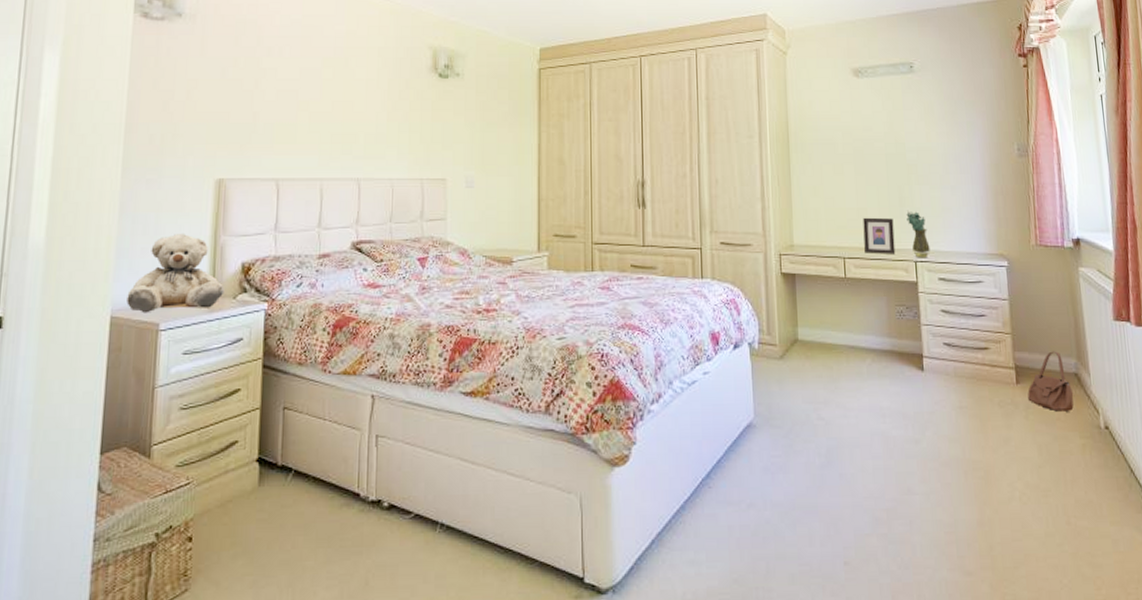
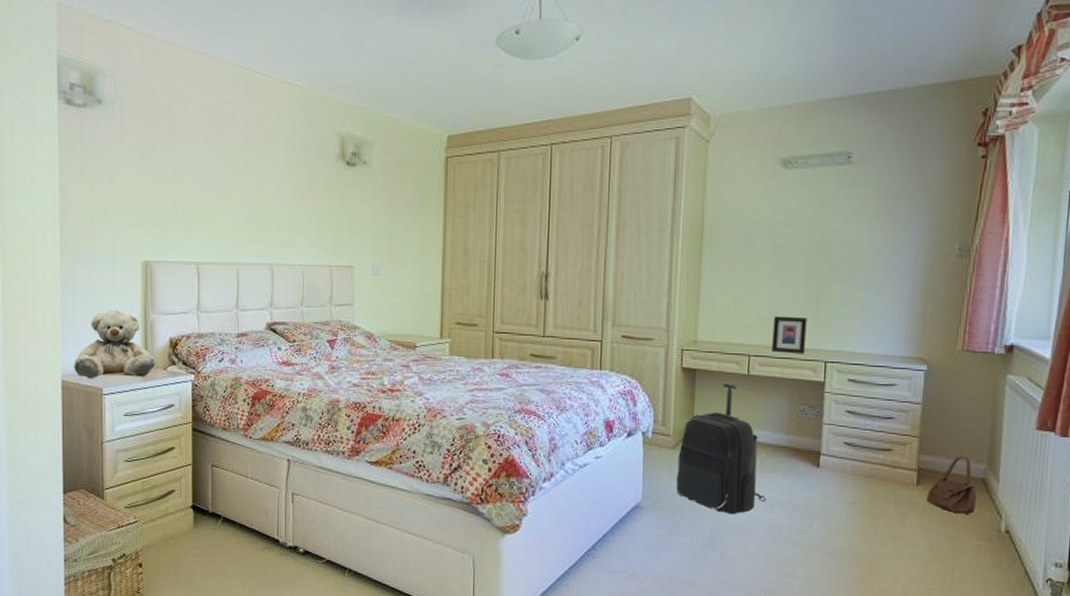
rolling backpack: none [786,287,877,428] -> present [676,383,766,515]
vase: present [906,210,930,258] -> none [822,310,843,359]

